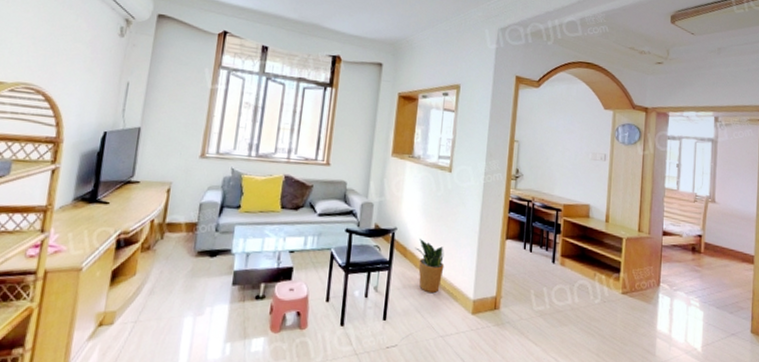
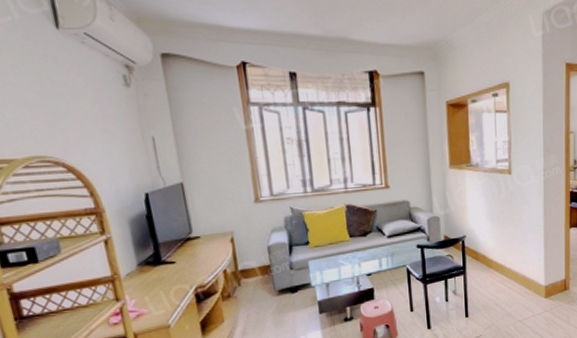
potted plant: present [415,239,445,293] -> none [485,242,515,287]

